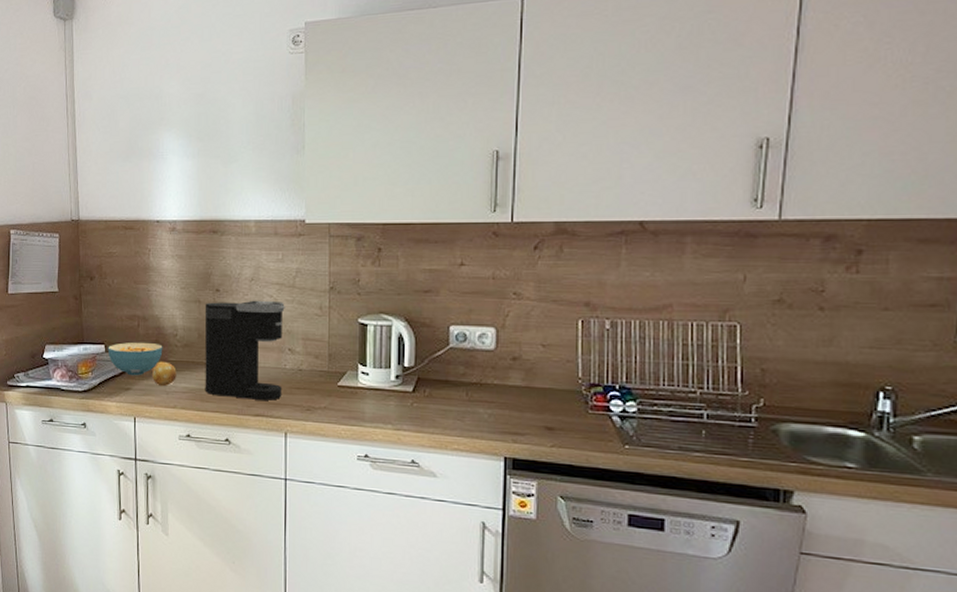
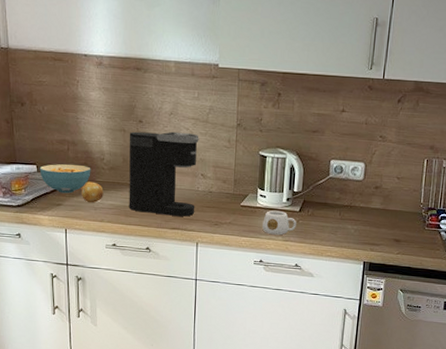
mug: none [366,390,410,423] -> present [262,210,296,235]

